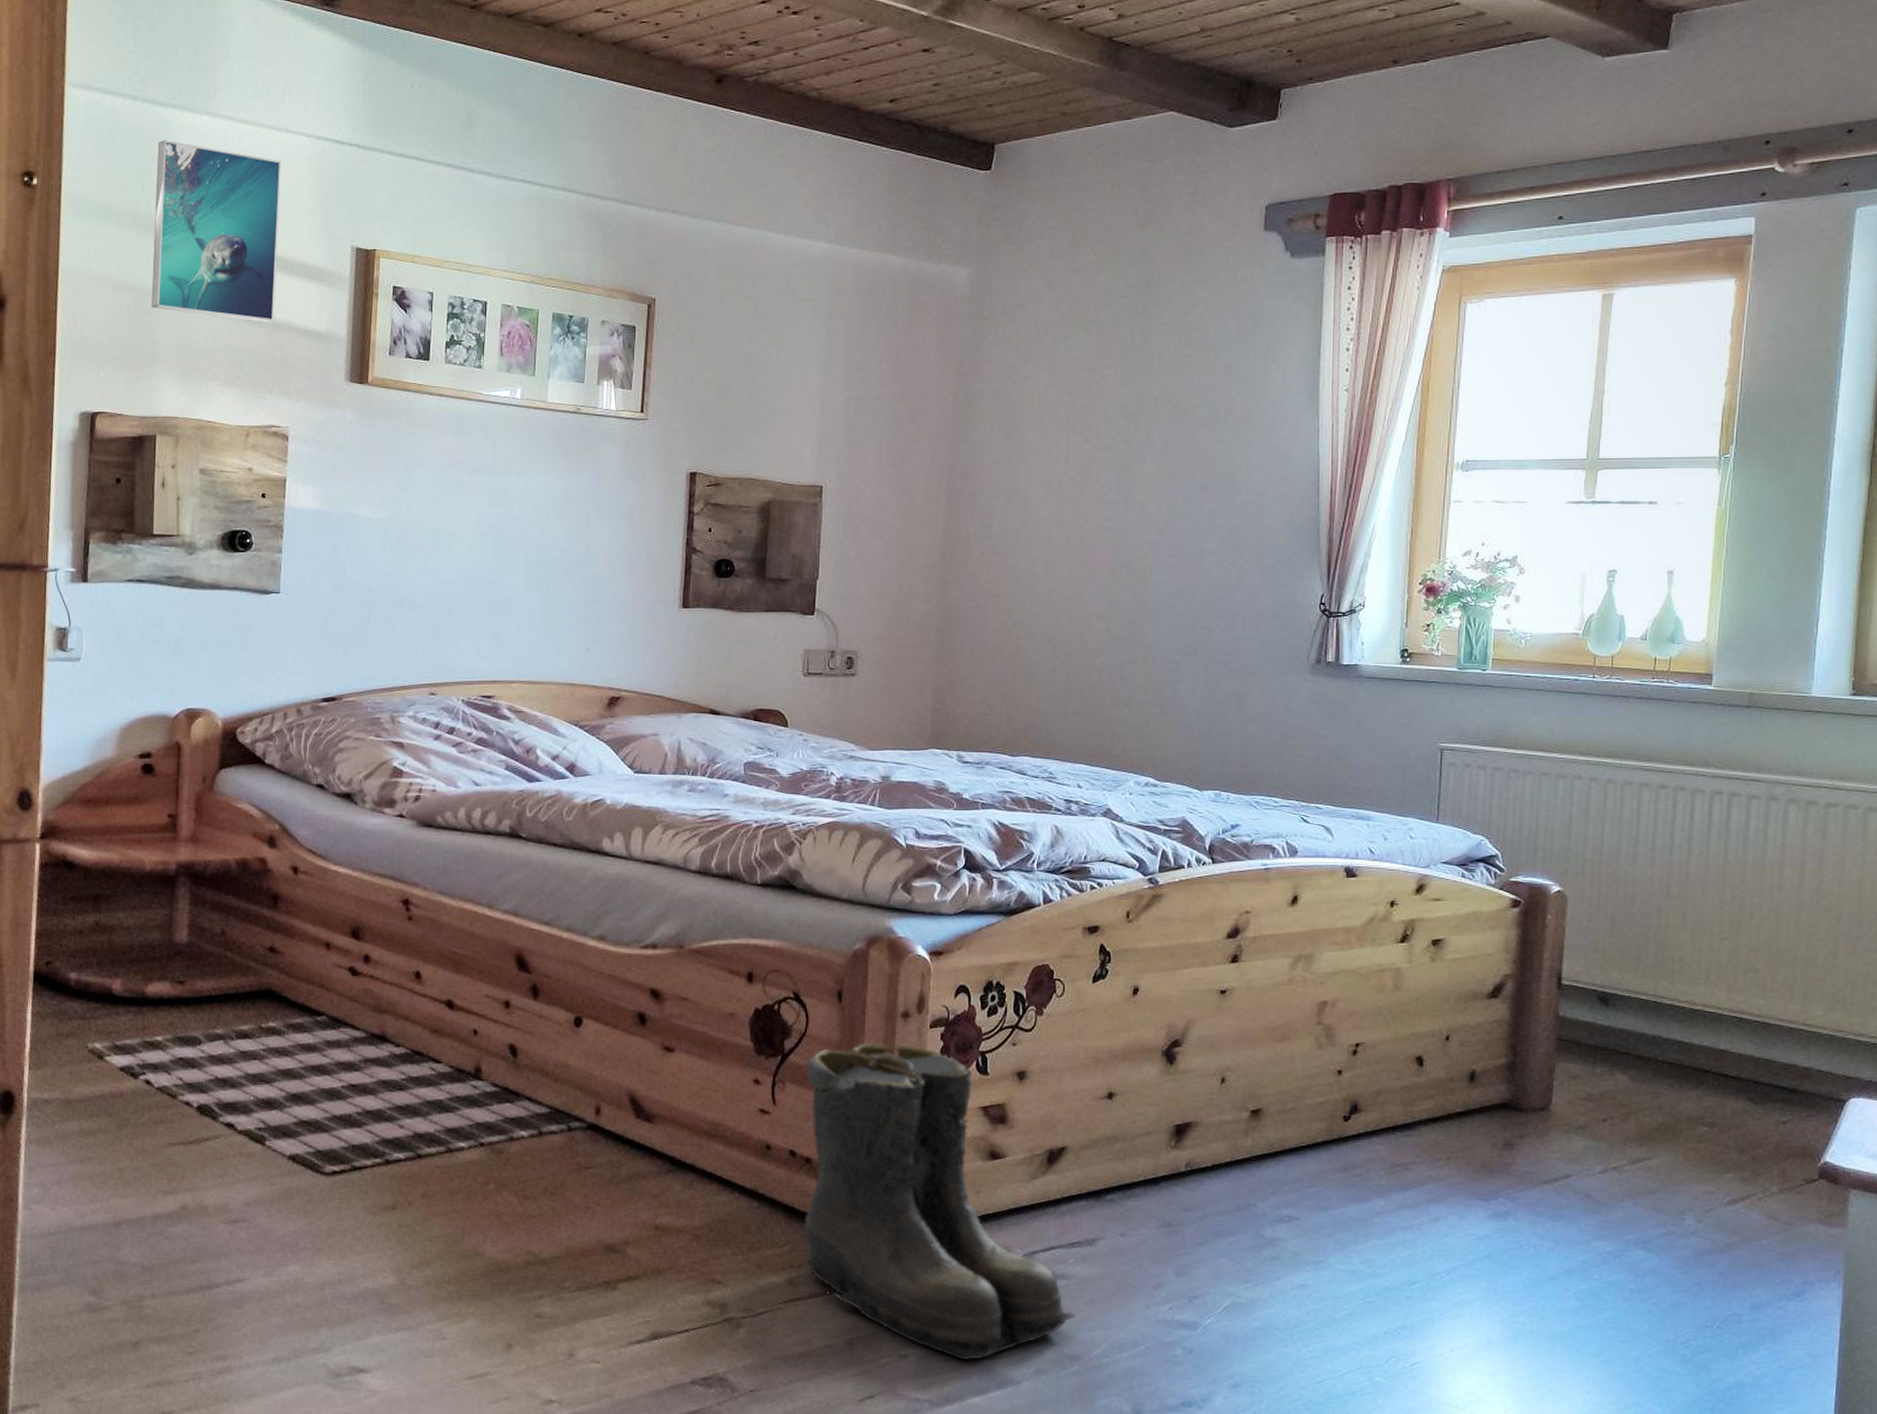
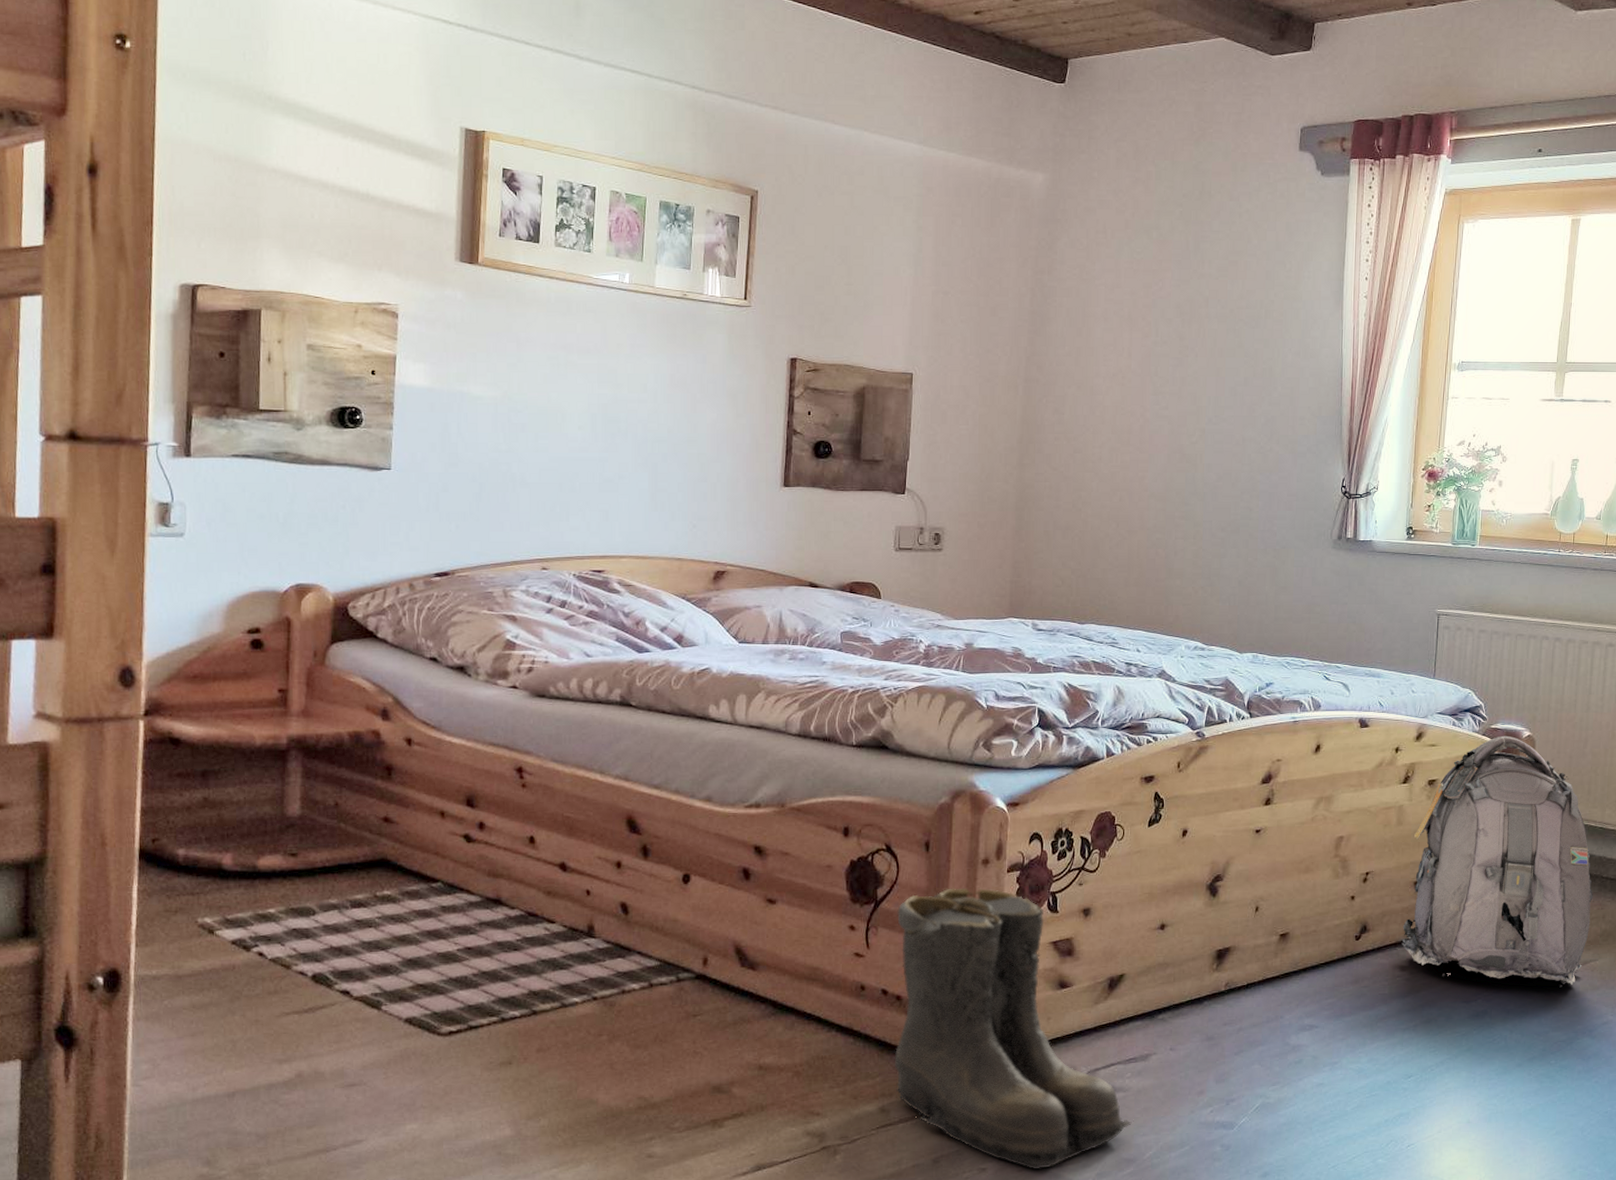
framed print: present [151,140,281,323] -> none [254,10,388,200]
backpack: none [1400,890,1646,1189] -> present [1400,735,1593,988]

